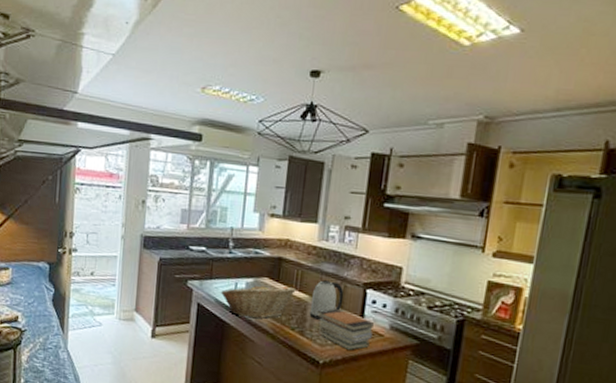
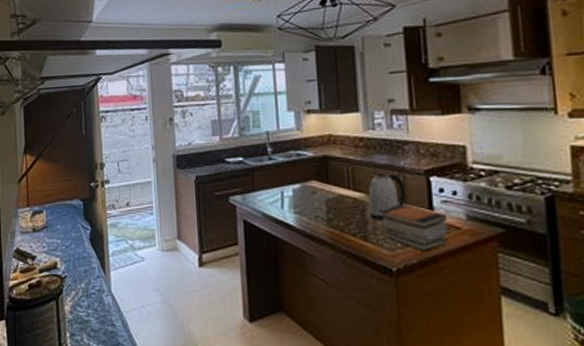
fruit basket: present [220,283,296,319] -> none [266,188,350,229]

